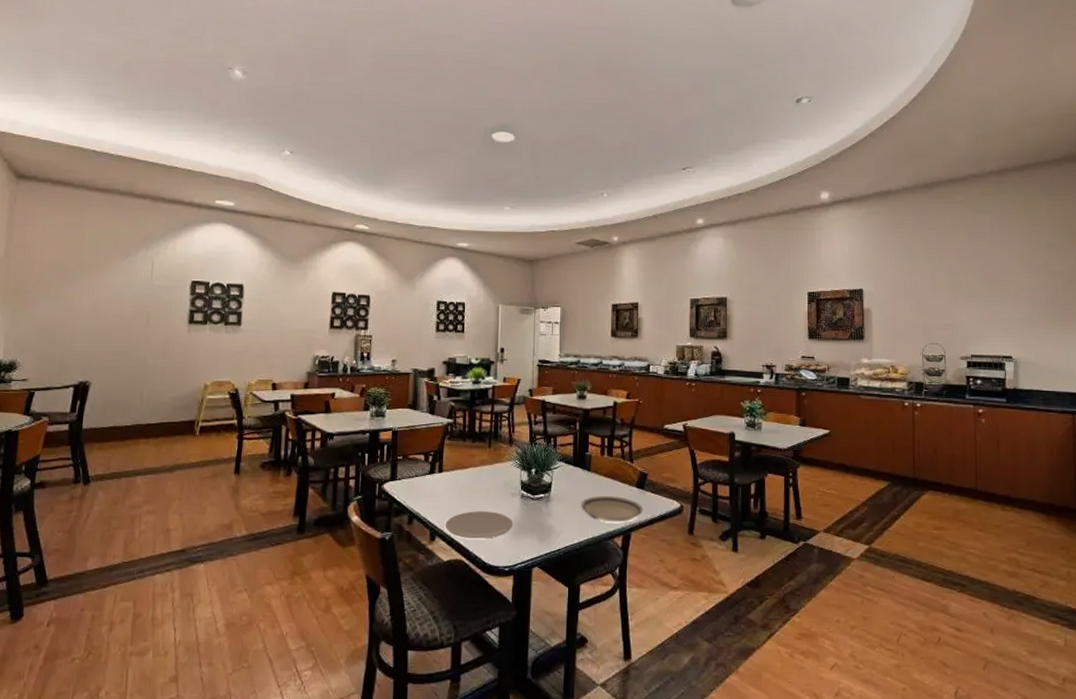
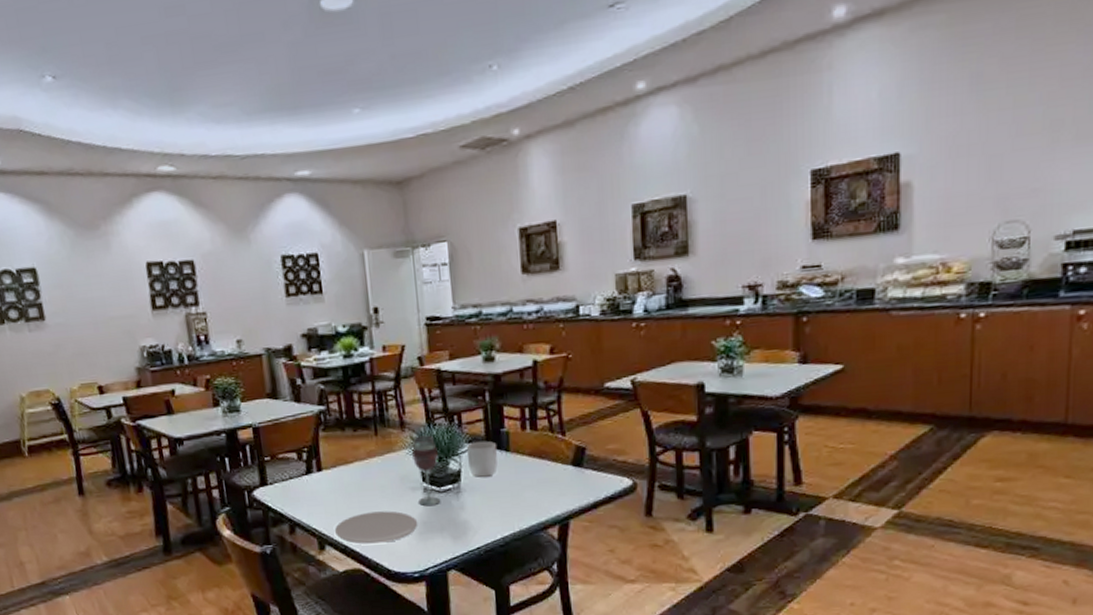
wineglass: none [516,451,536,511] -> present [412,435,441,507]
mug: none [558,460,582,490] -> present [467,440,498,477]
plate: present [580,496,643,523] -> none [500,479,584,511]

